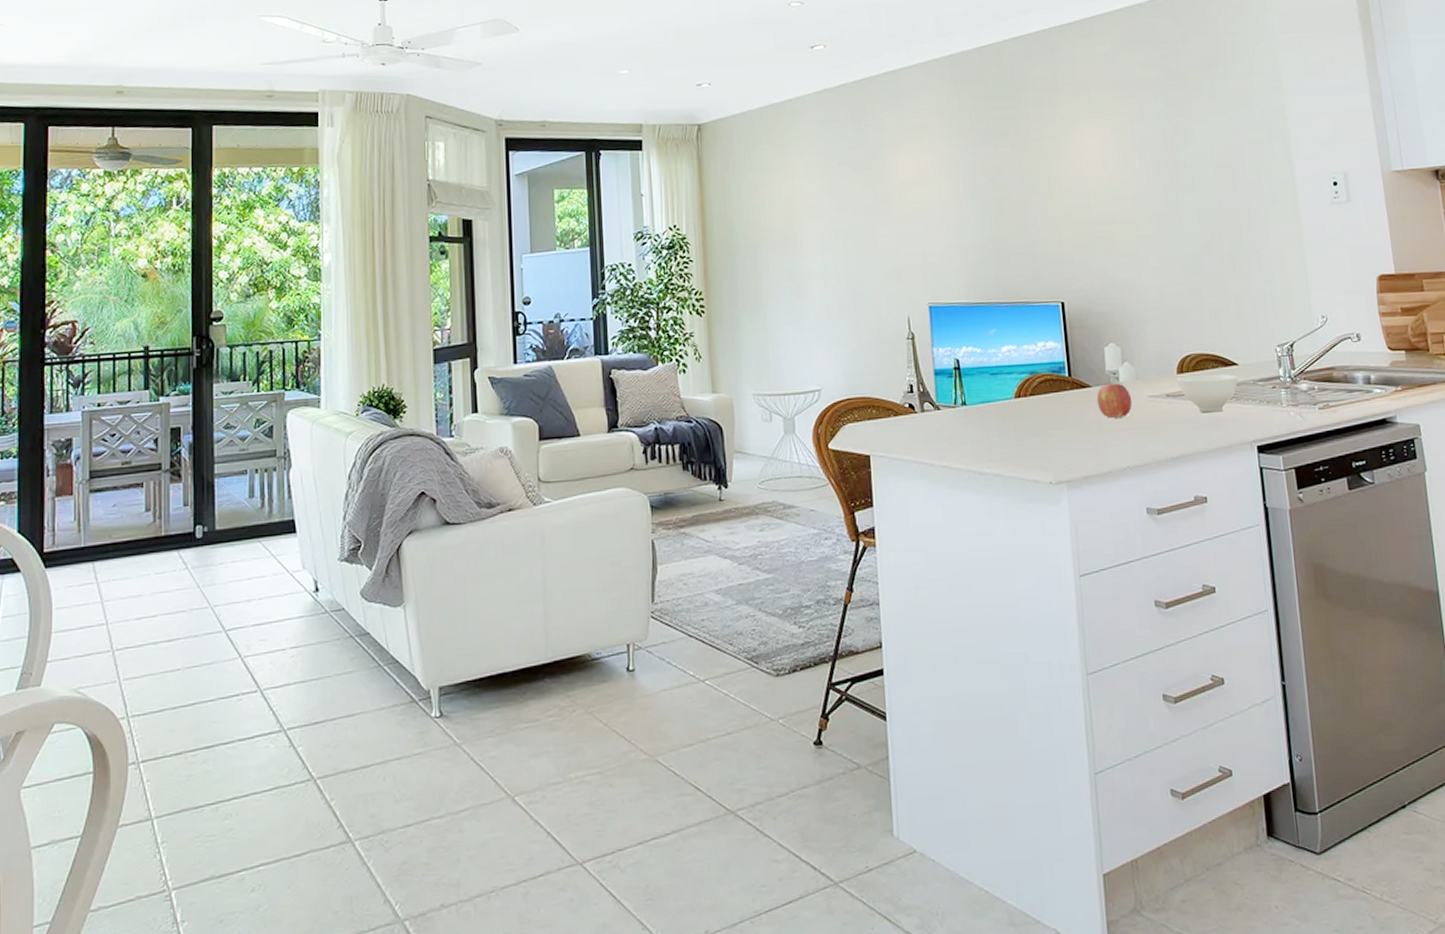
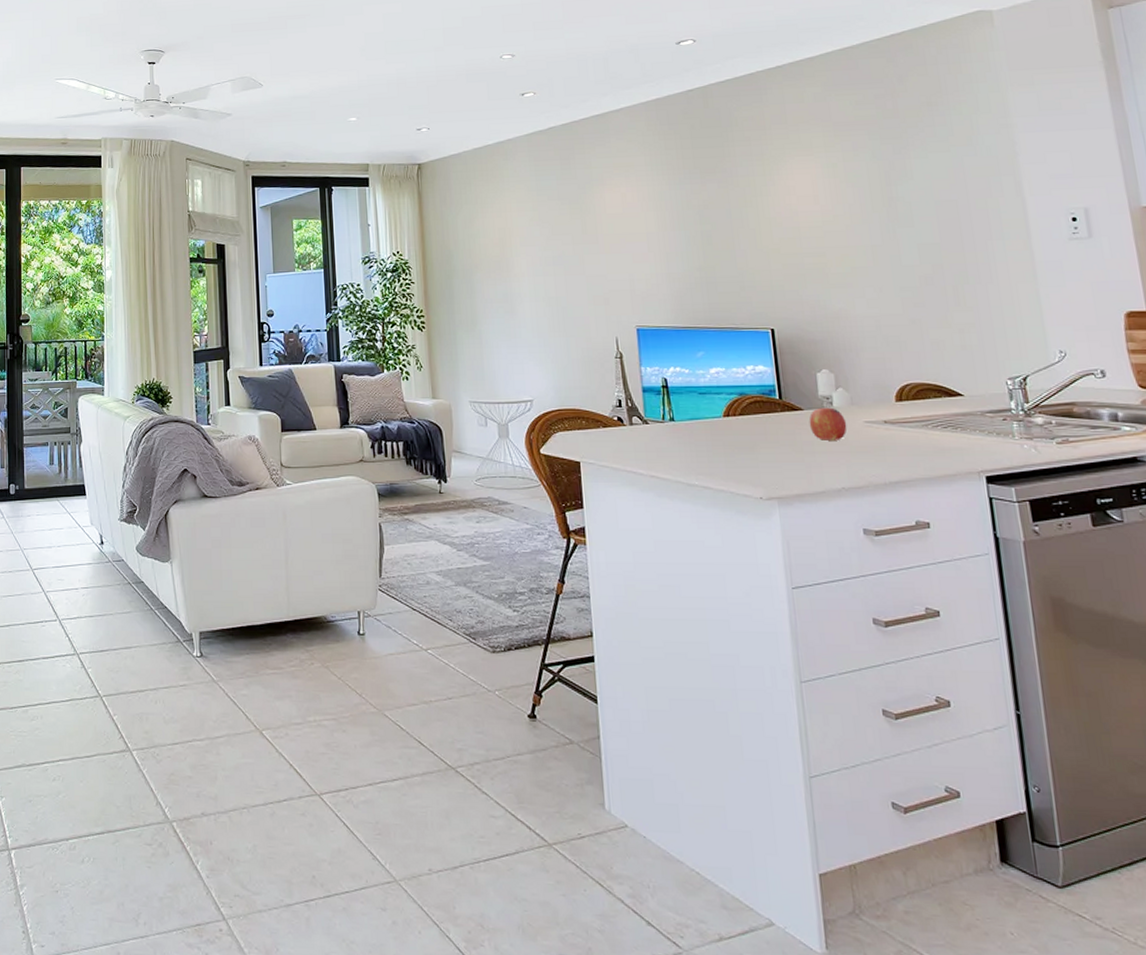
bowl: present [1176,374,1238,413] -> none [894,403,964,441]

